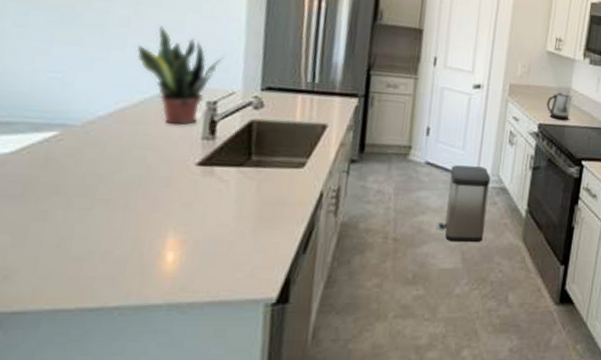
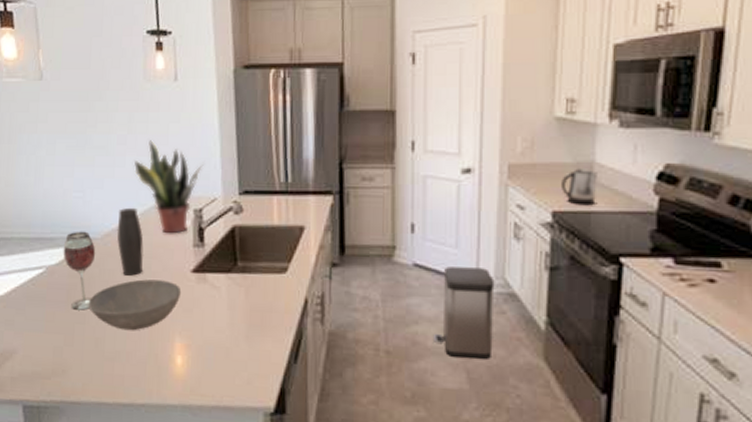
wineglass: none [22,116,73,206] -> present [63,231,96,310]
bowl: none [52,171,182,228] -> present [88,279,182,331]
vase: none [103,94,140,168] -> present [117,207,144,276]

